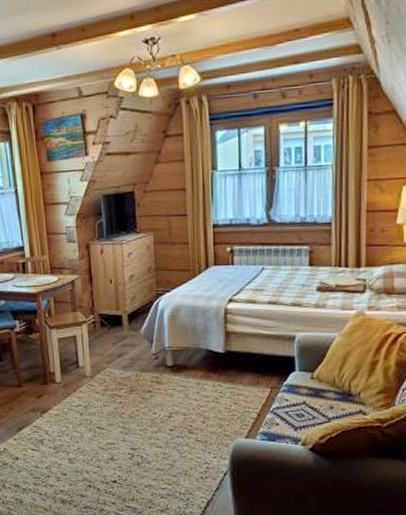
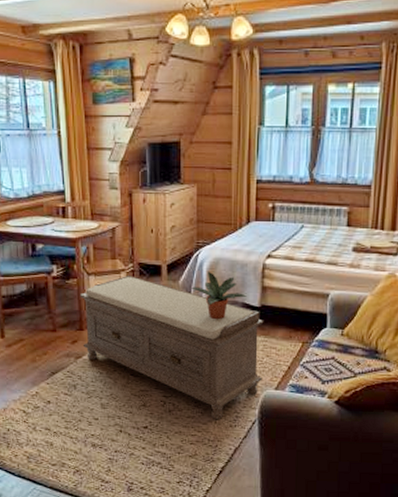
bench: none [42,327,232,472] -> present [79,276,264,420]
potted plant: none [154,318,210,368] -> present [192,271,247,320]

